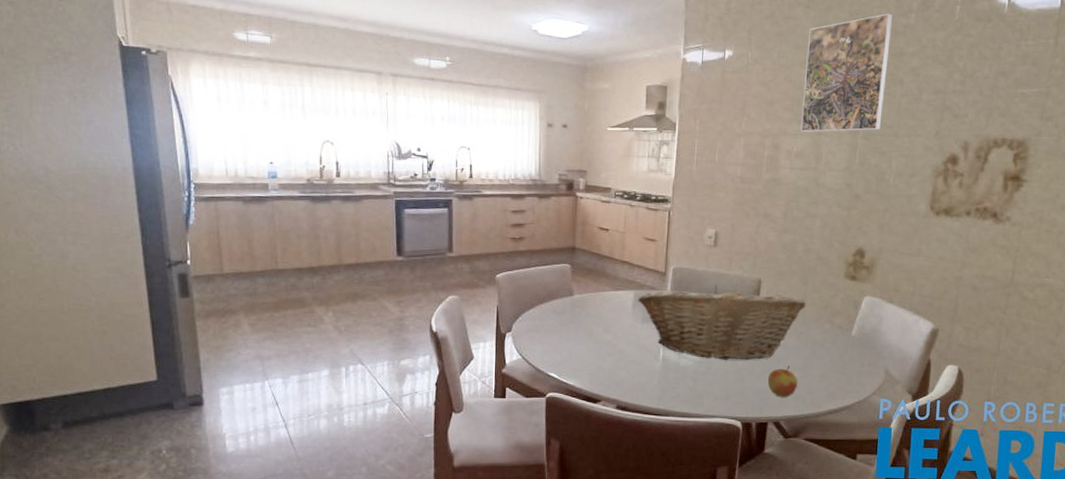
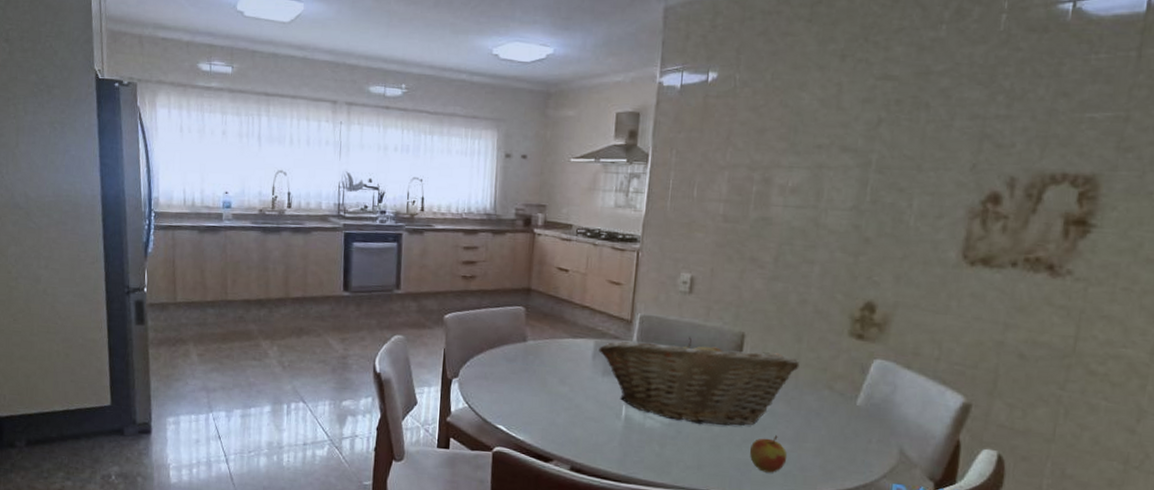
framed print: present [800,13,893,133] -> none [797,25,918,165]

